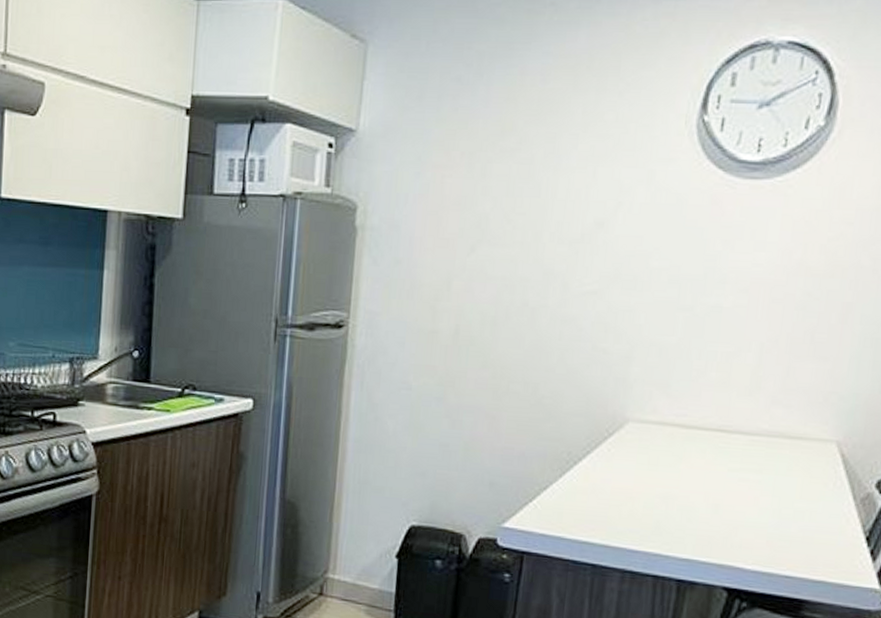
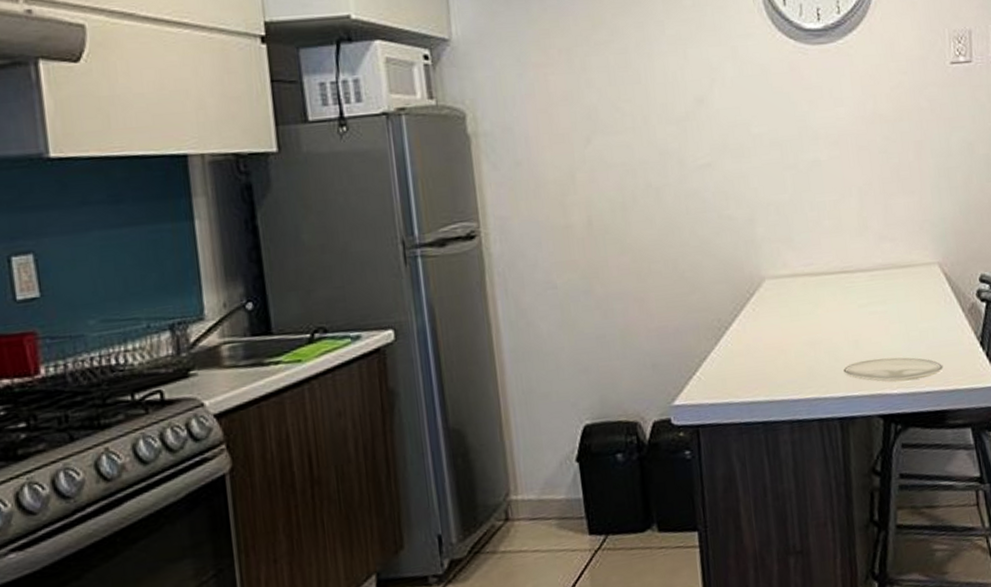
plate: none [694,526,814,561] -> present [843,357,944,383]

